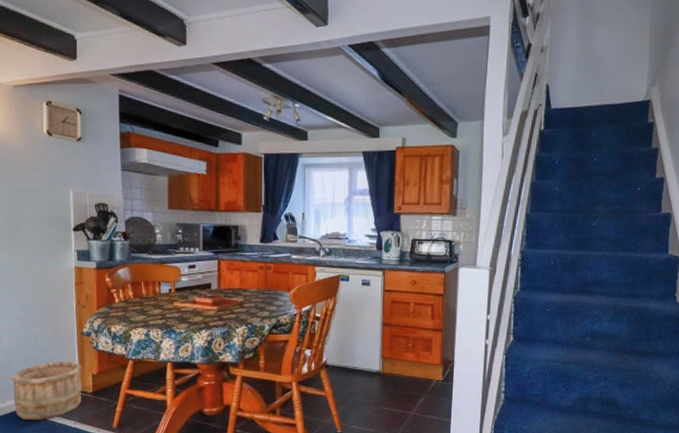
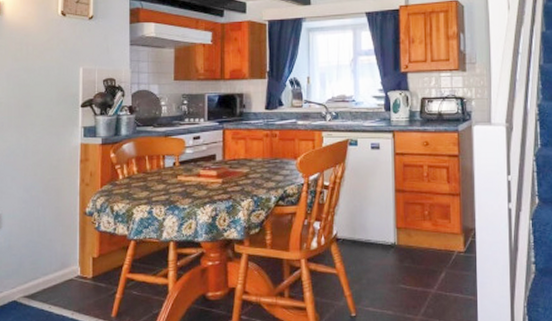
wooden bucket: present [11,361,82,420] -> none [11,245,83,311]

